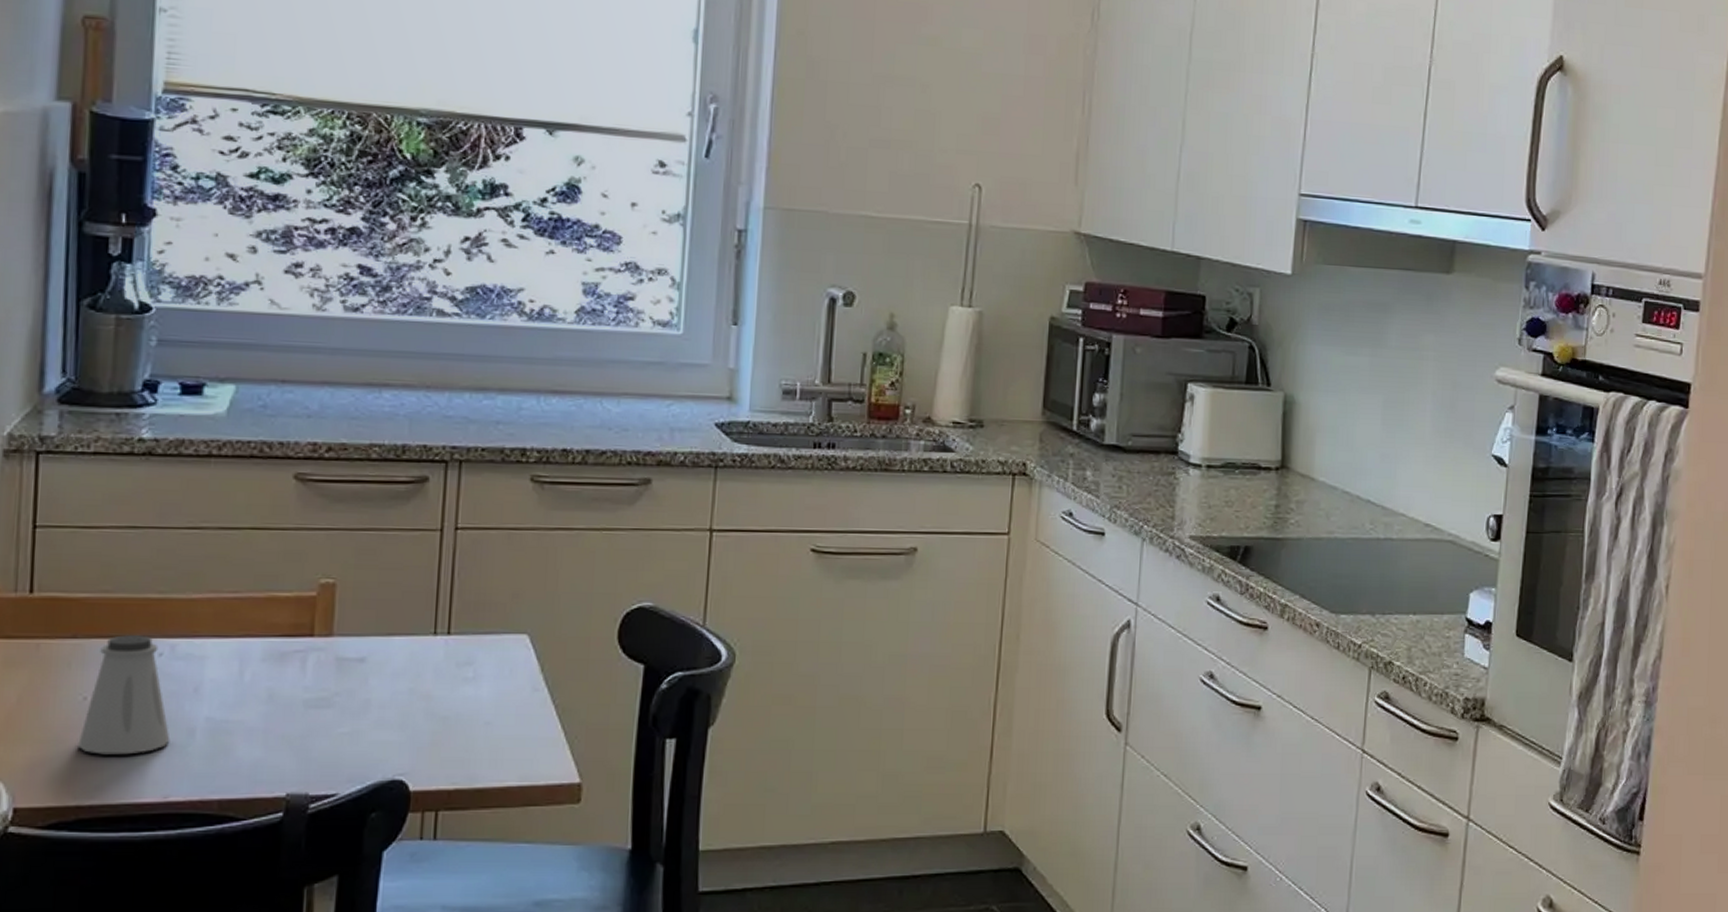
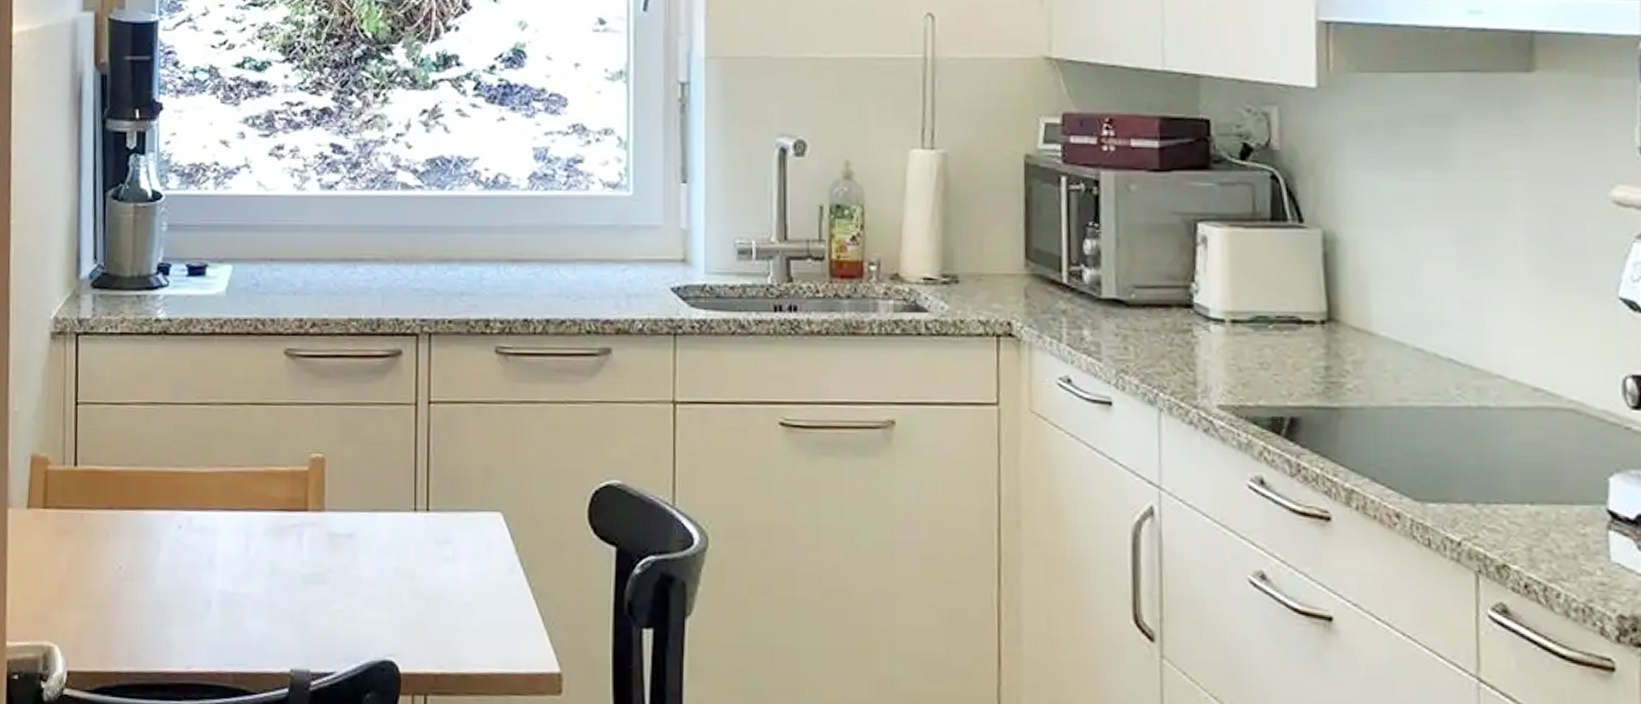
saltshaker: present [78,635,171,755] -> none [116,507,191,624]

